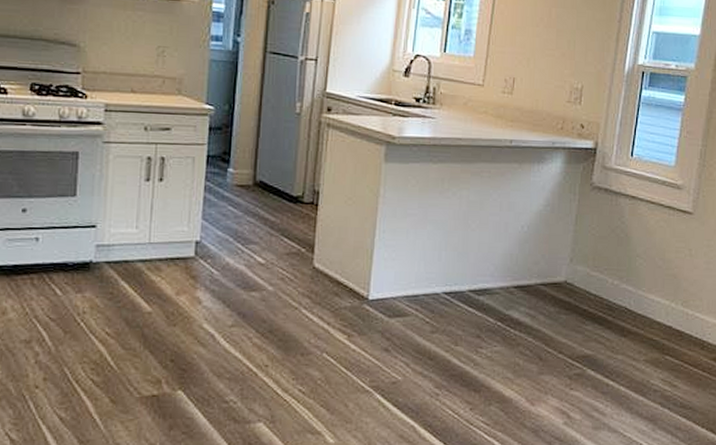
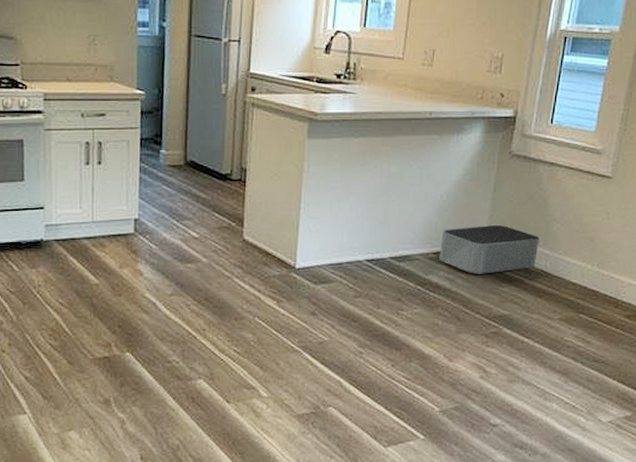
storage bin: none [520,258,623,311] -> present [439,224,540,274]

